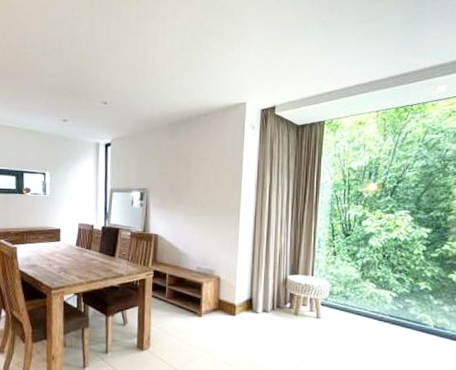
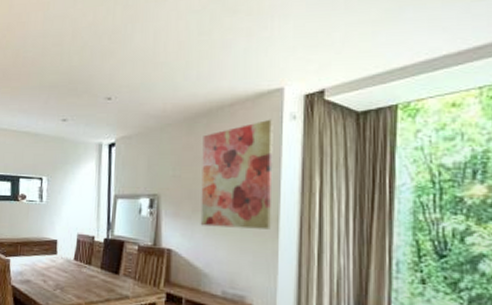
wall art: none [181,128,238,217] -> present [200,119,273,230]

